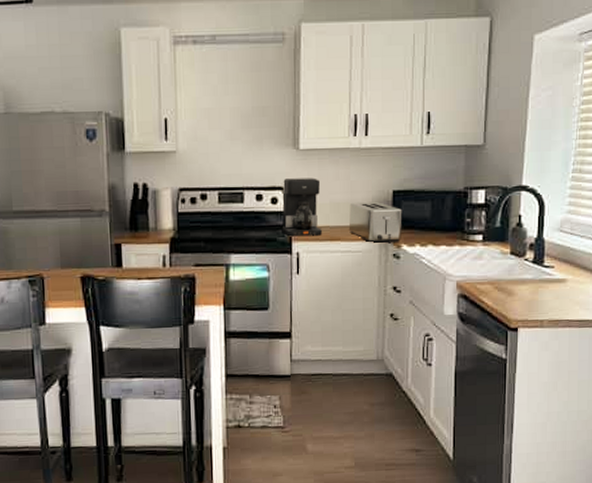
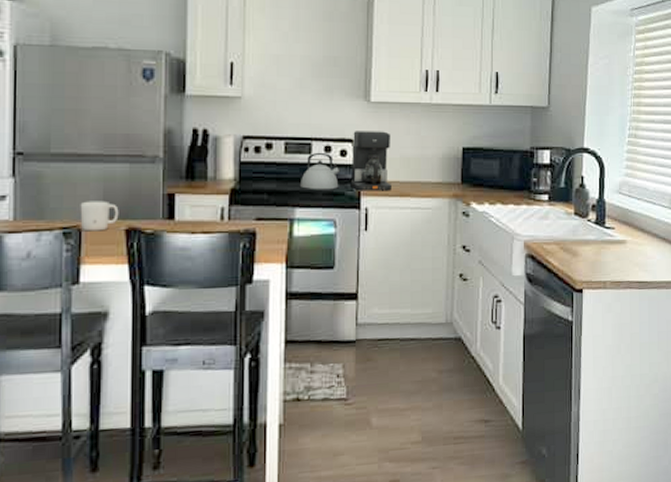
mug: none [41,252,74,279] -> present [80,200,119,232]
kettle: none [233,200,272,237] -> present [299,152,341,190]
toaster: present [348,202,403,243] -> none [418,157,472,200]

